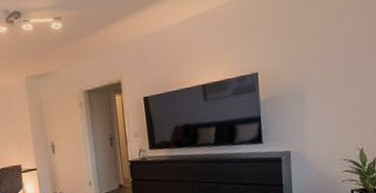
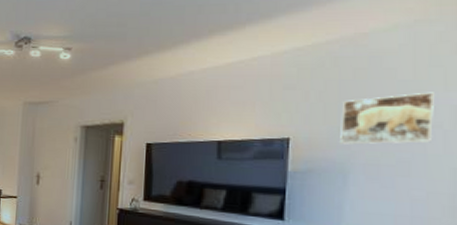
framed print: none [294,16,359,71] -> present [340,92,434,145]

